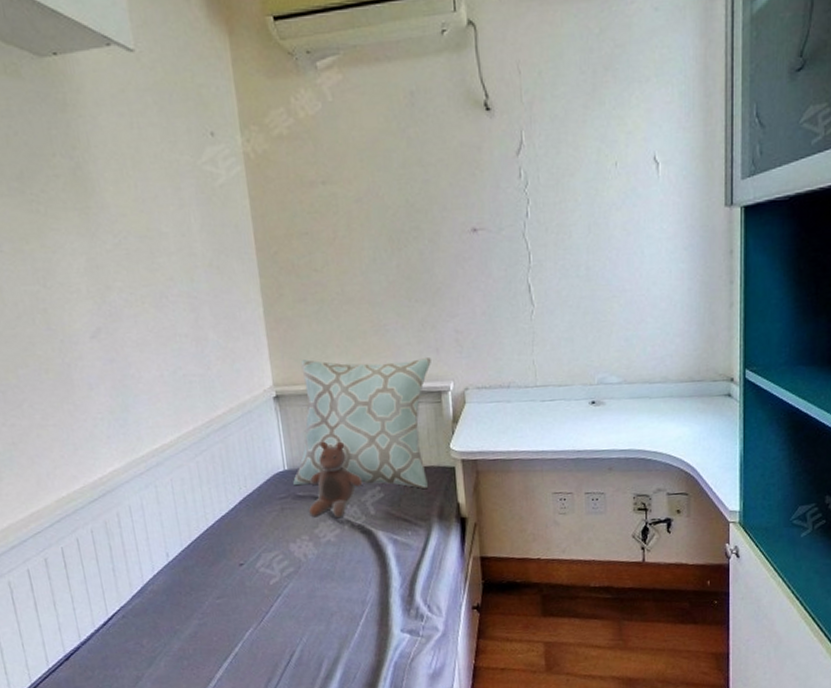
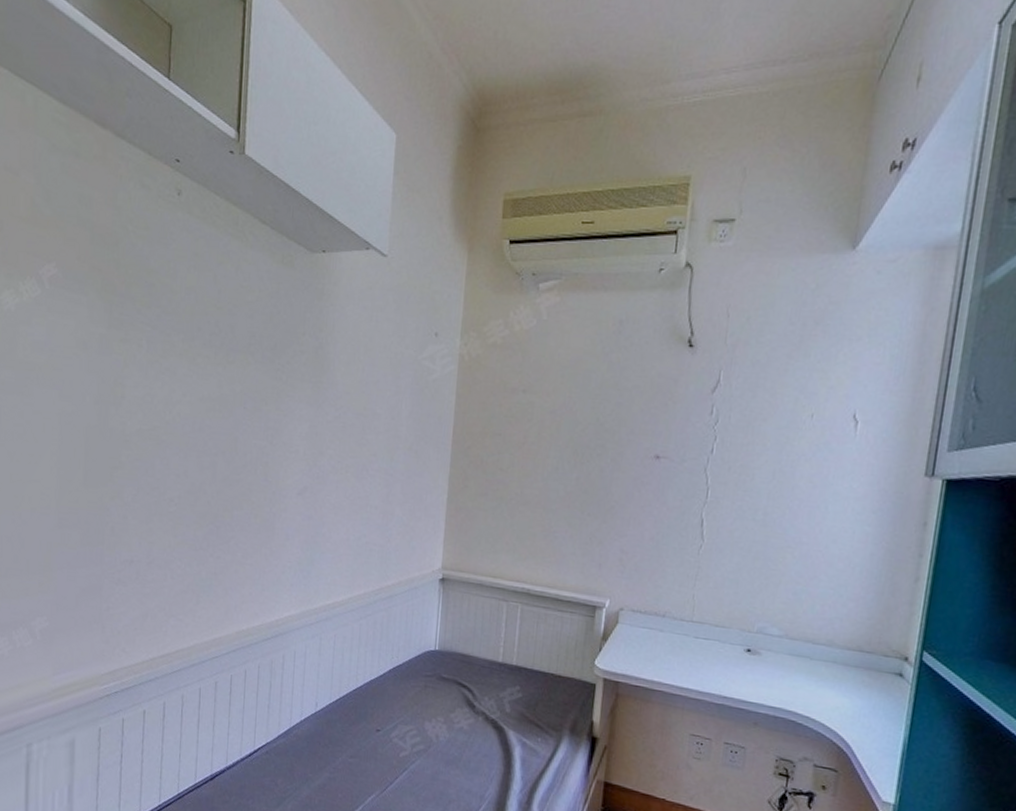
pillow: present [293,358,431,490] -> none [440,550,592,700]
stuffed bear: present [309,441,363,519] -> none [449,630,505,709]

